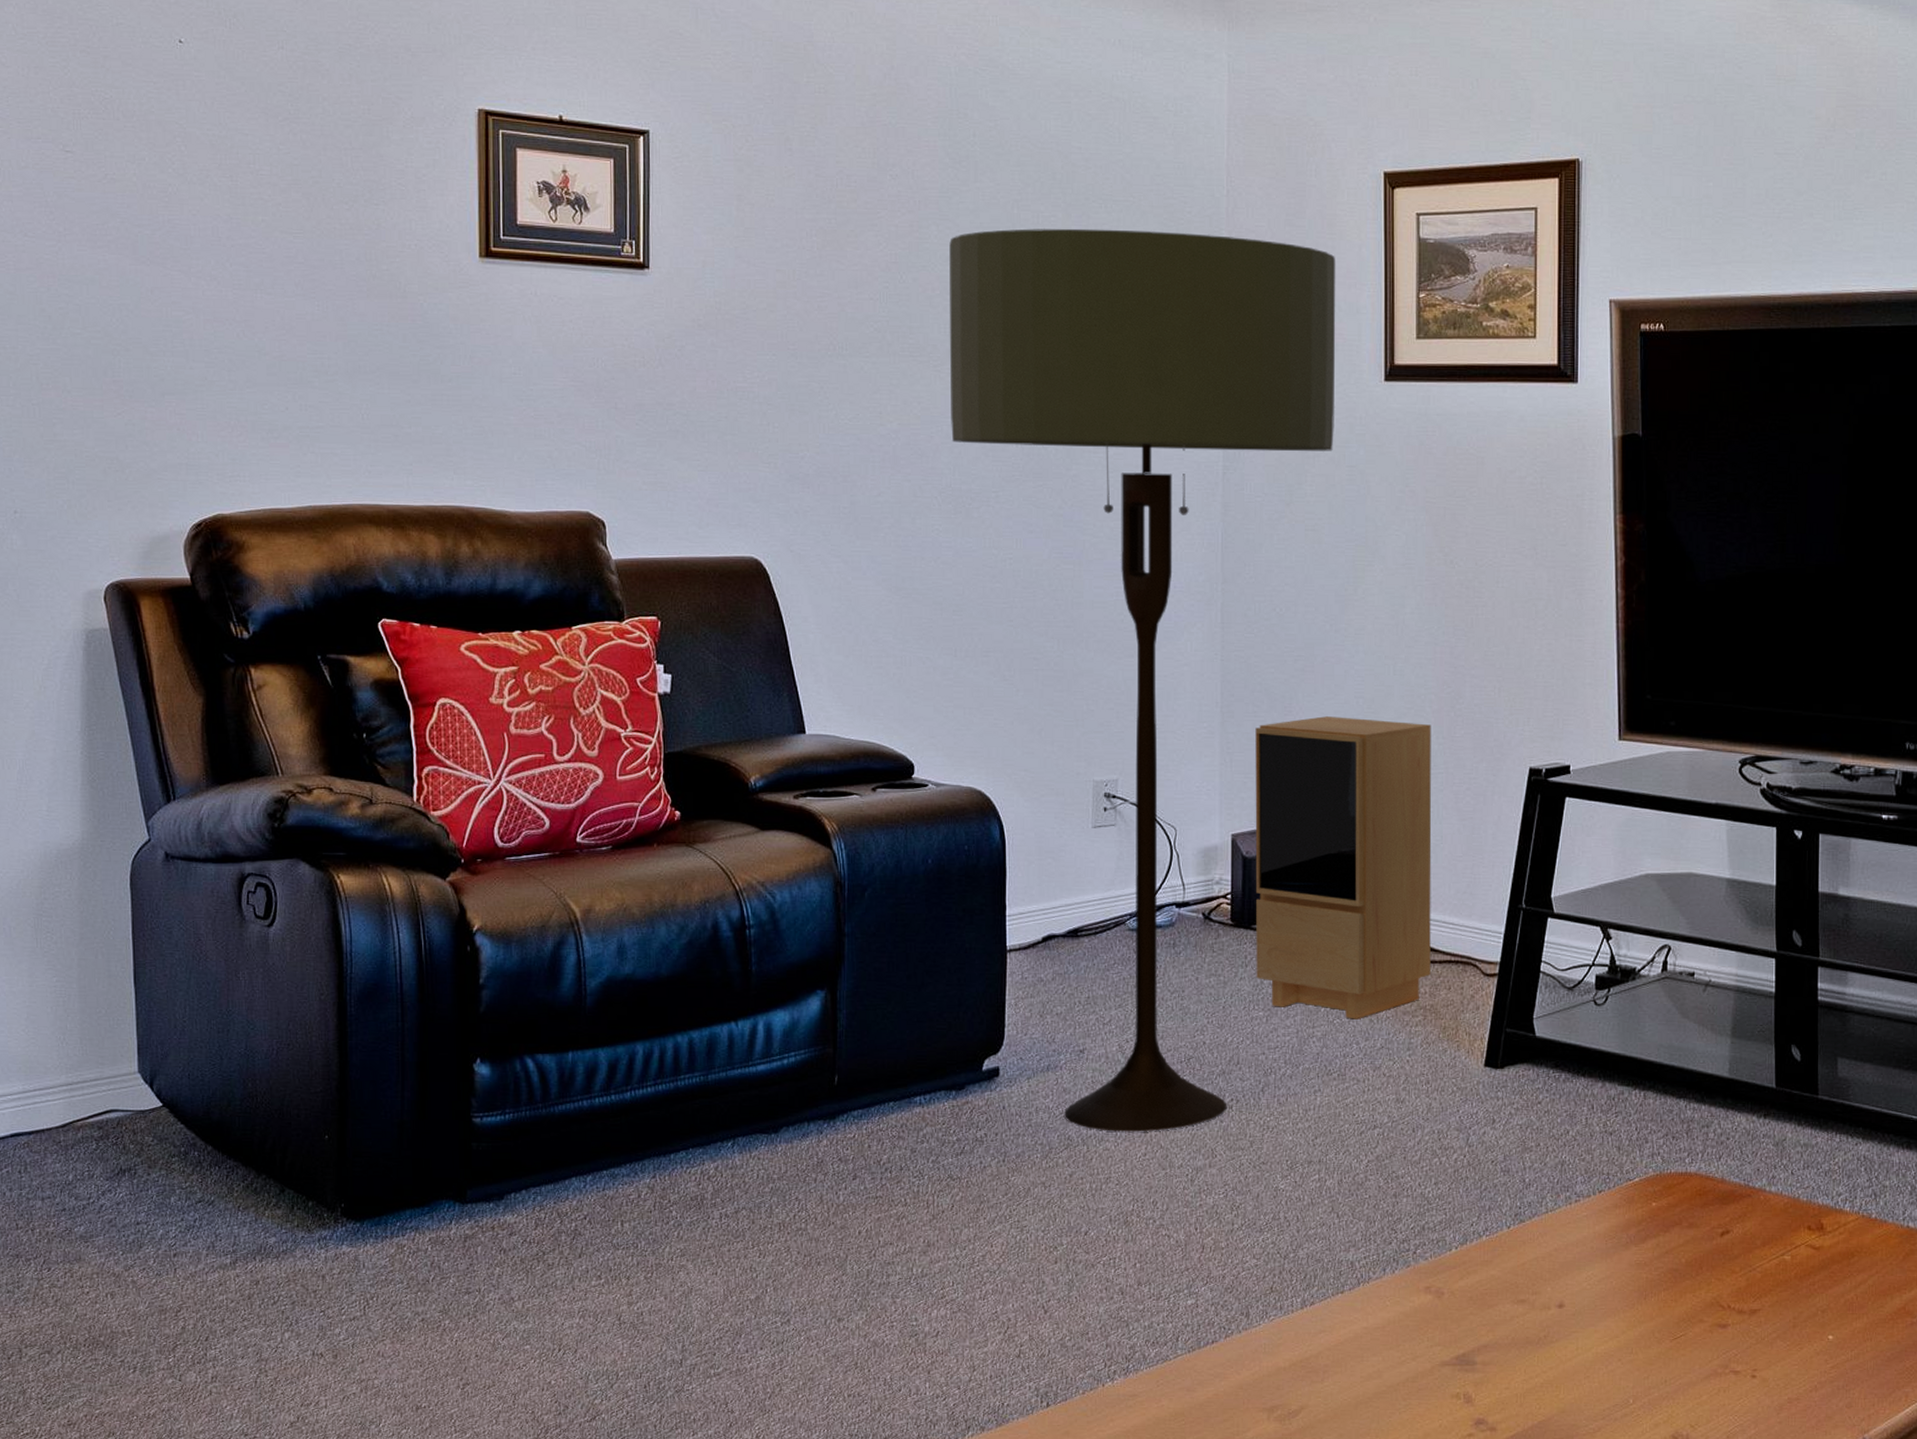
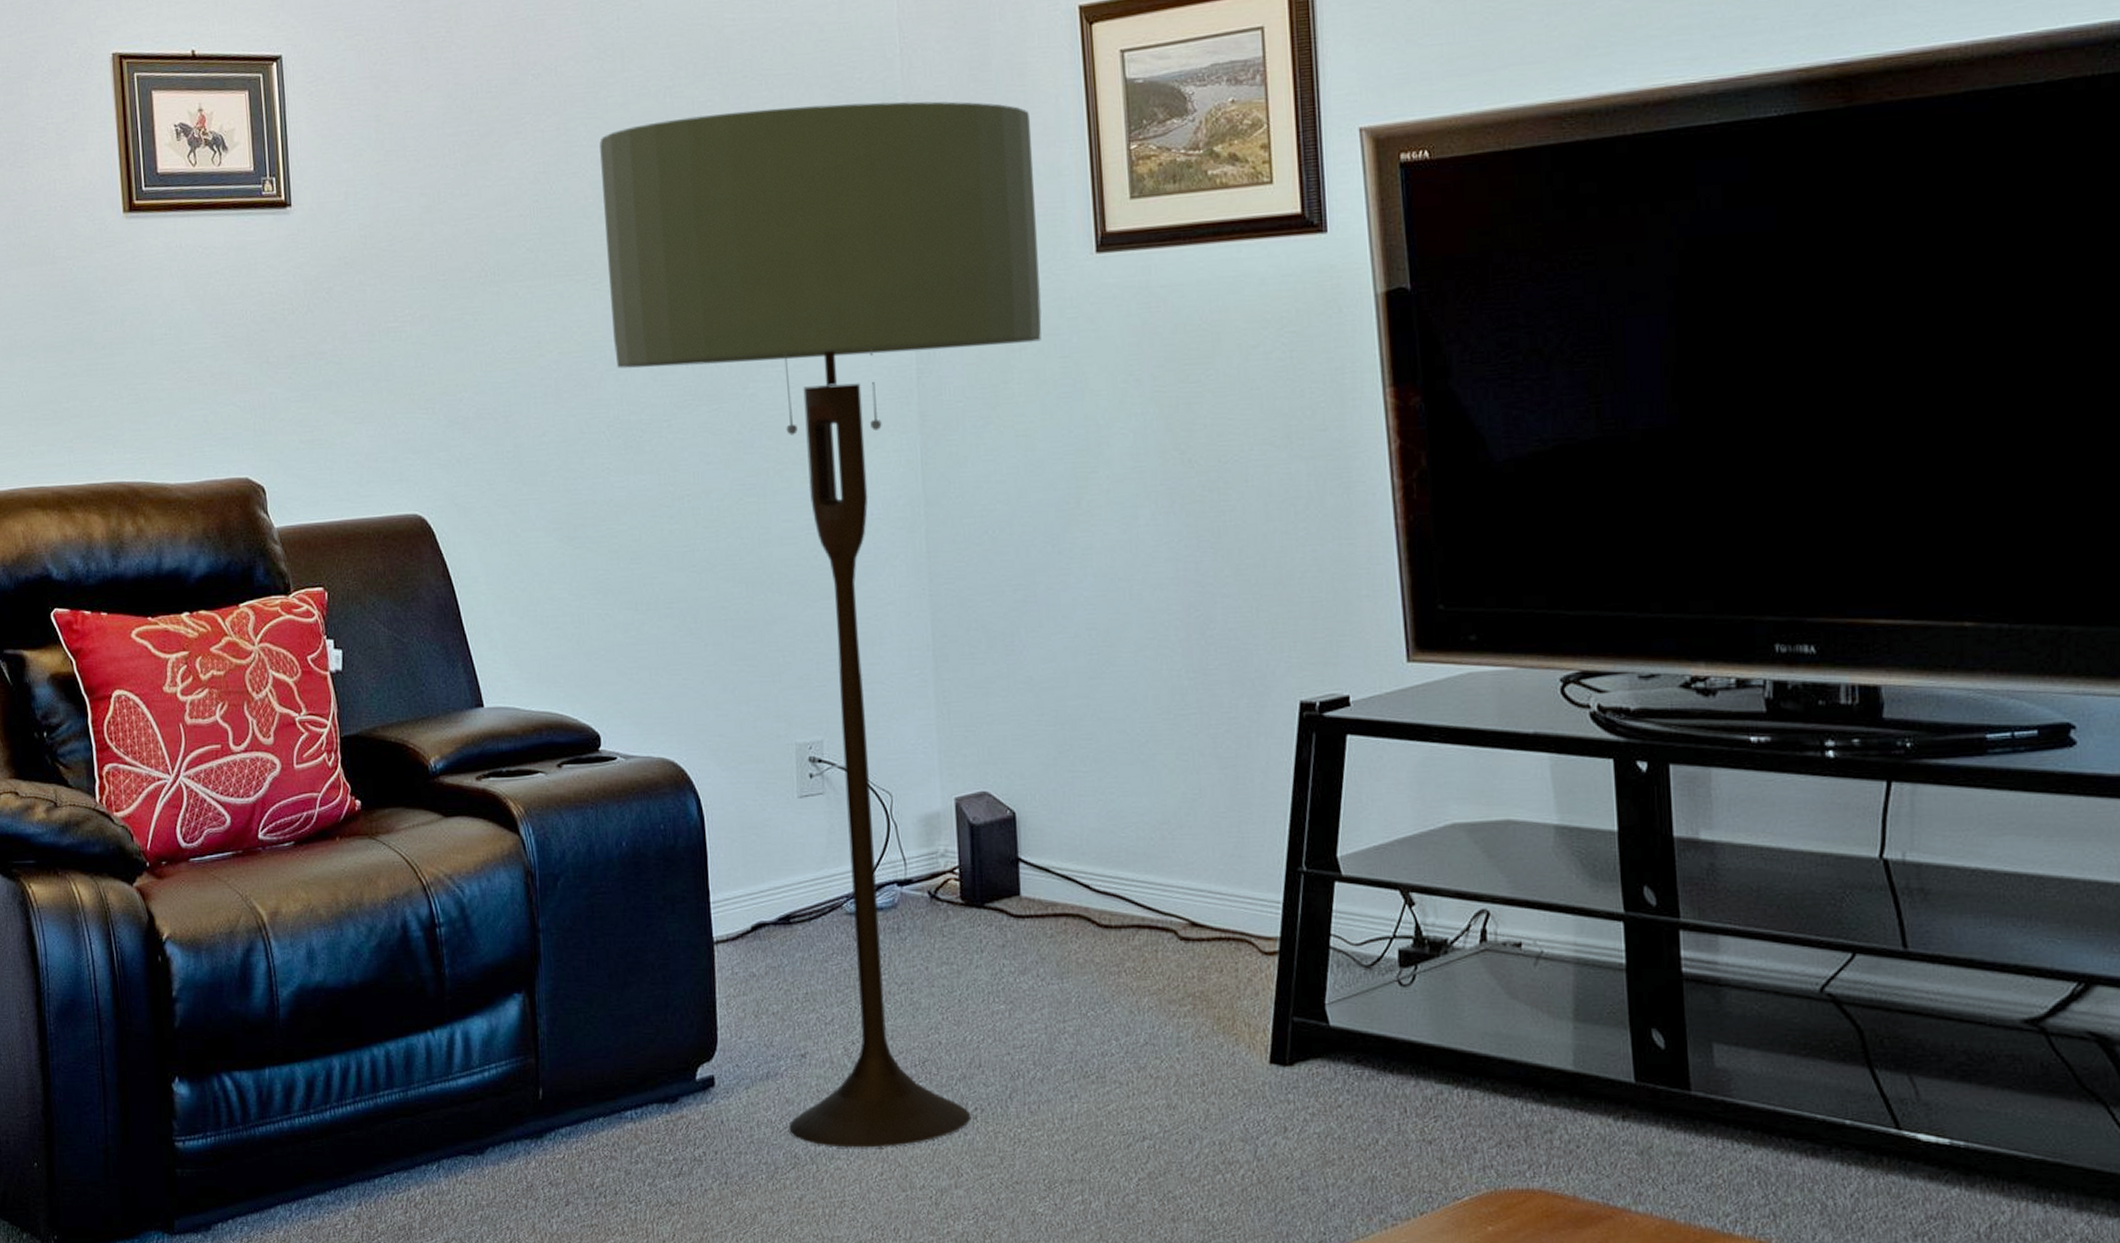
speaker: present [1255,716,1432,1020] -> none [974,653,1198,1011]

